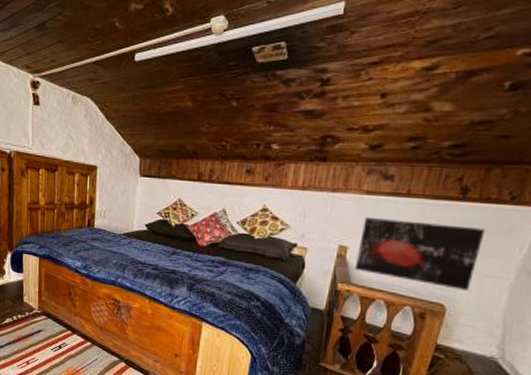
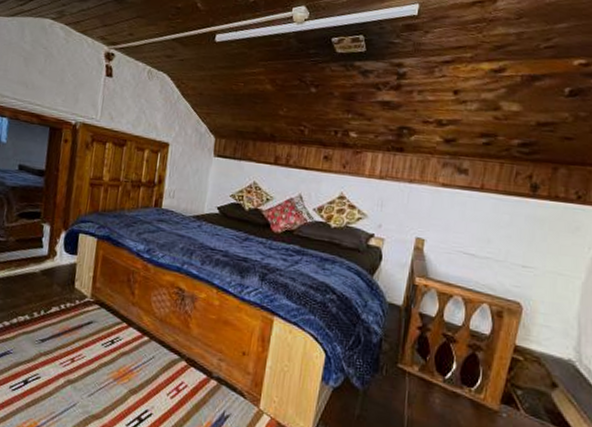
wall art: present [354,216,485,291] -> none [431,209,556,289]

